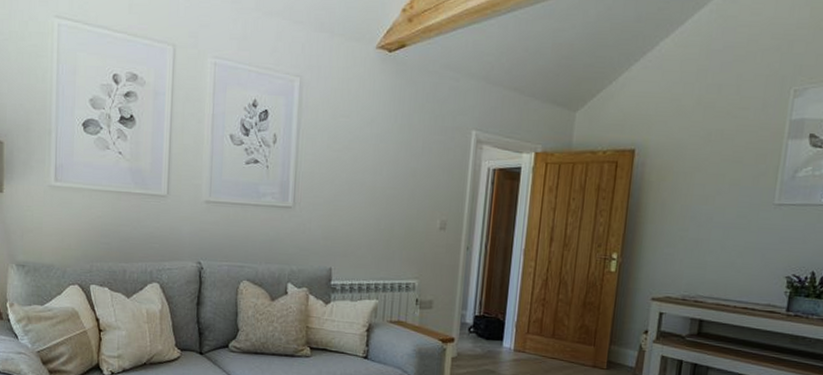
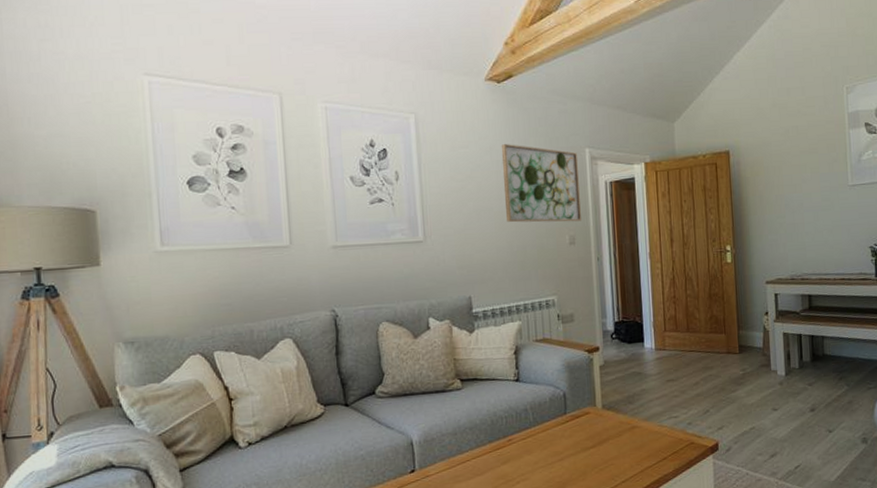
wall art: none [377,117,463,207] -> present [501,144,582,223]

